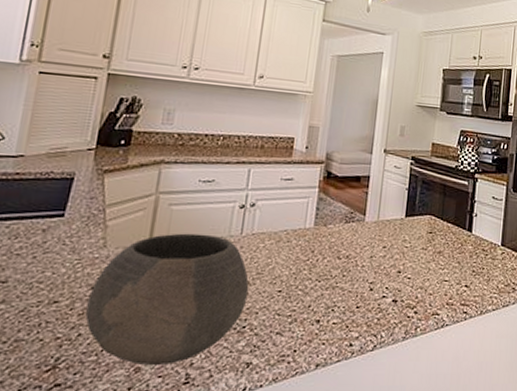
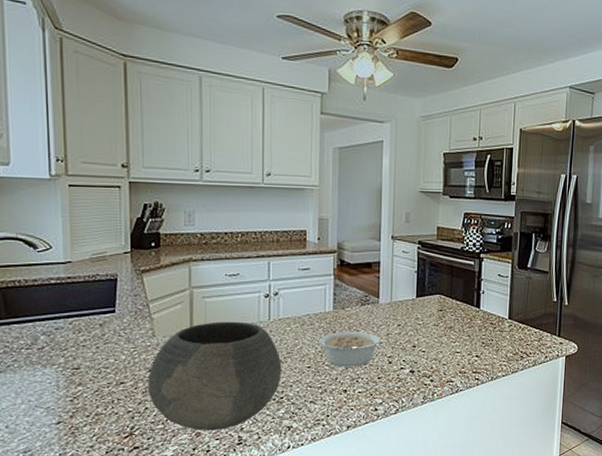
legume: none [294,251,371,293] -> present [319,331,388,367]

